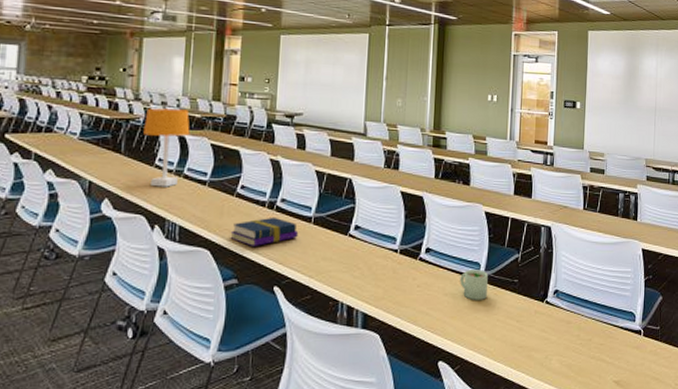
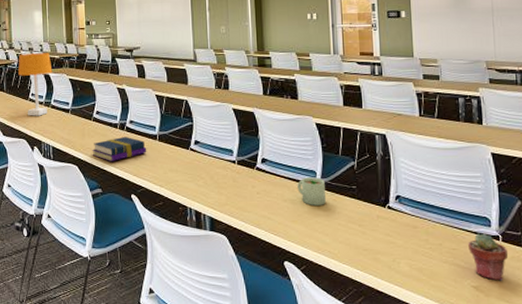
potted succulent: none [614,328,647,375] -> present [468,233,508,281]

